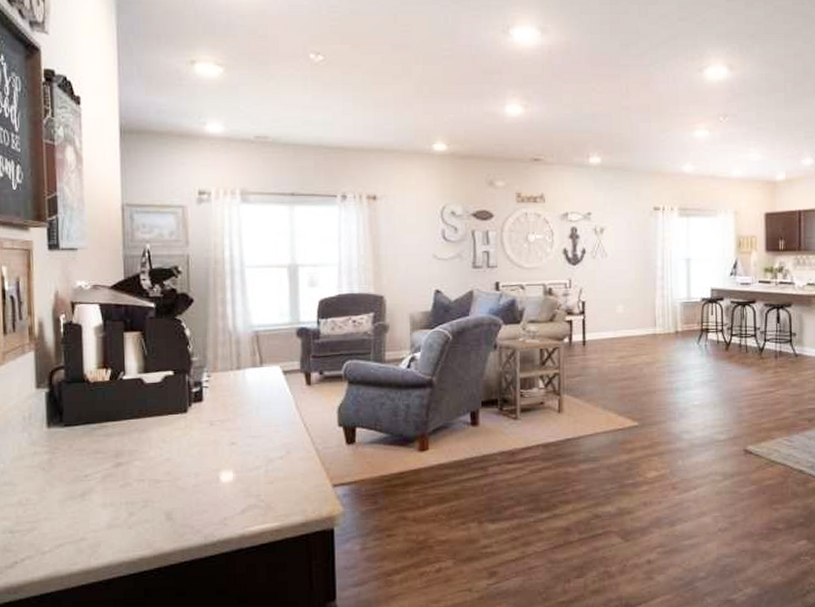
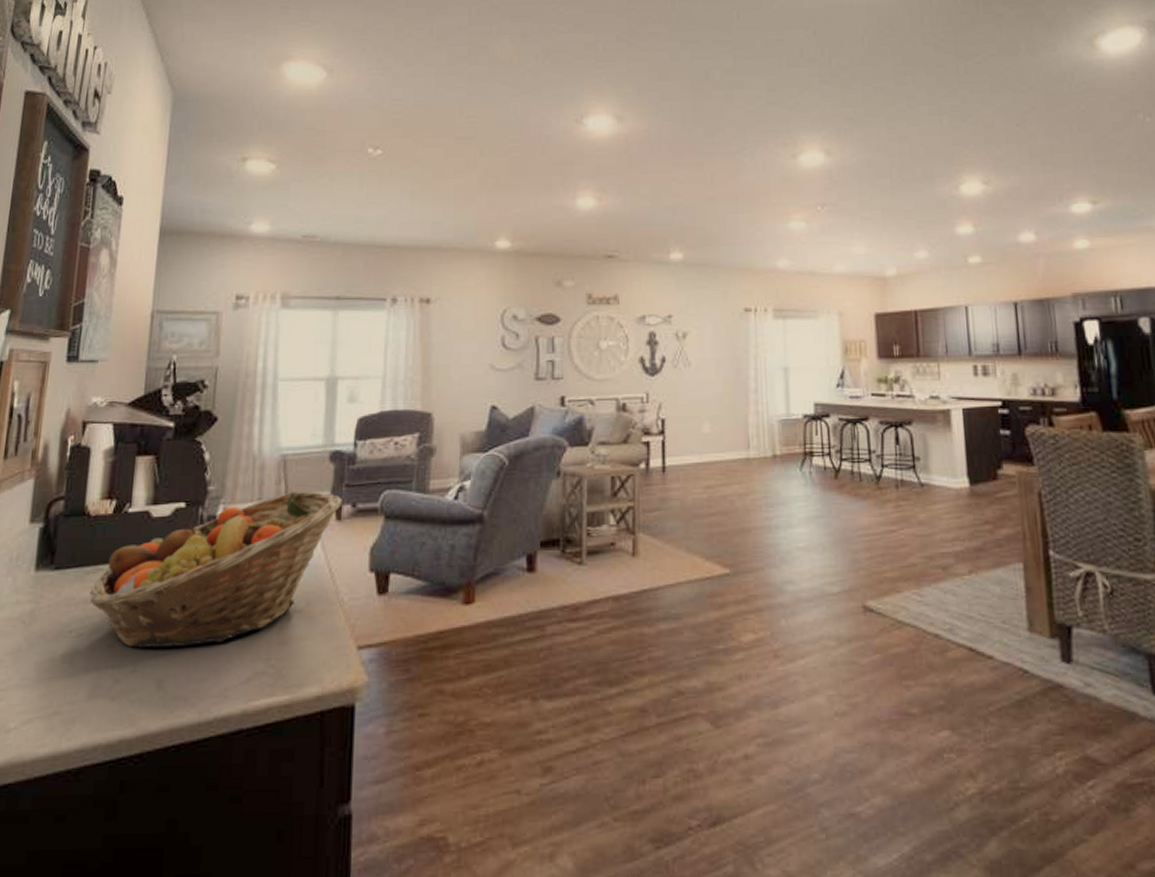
fruit basket: none [98,361,312,488] -> present [89,490,343,648]

